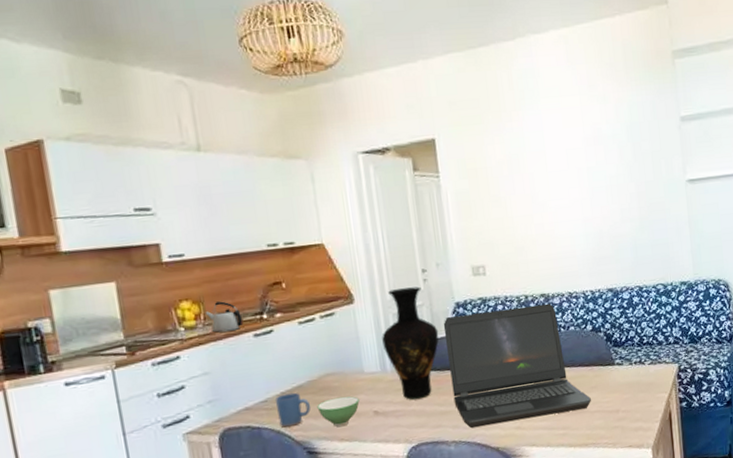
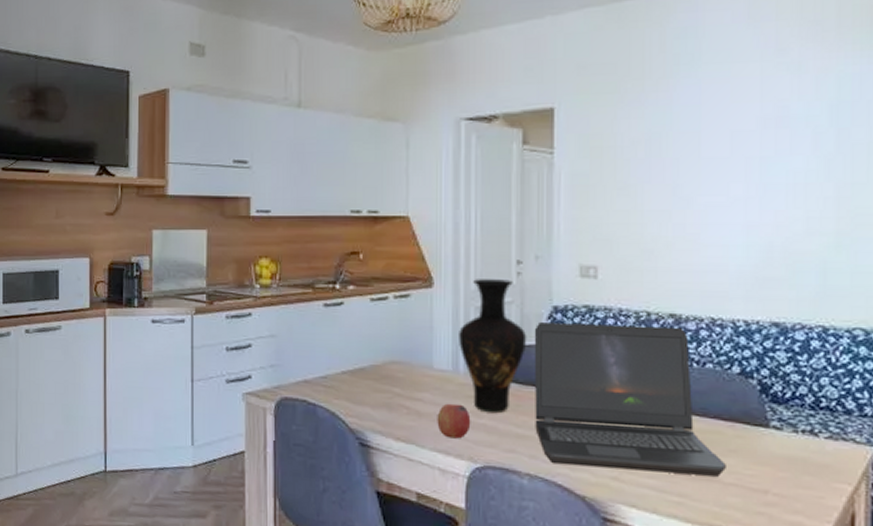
kettle: present [205,301,243,334] -> none [281,264,315,297]
mug: present [274,392,311,428] -> none [334,373,369,411]
bowl: present [317,396,360,428] -> none [377,389,423,425]
fruit: none [373,398,403,429] -> present [437,403,471,439]

